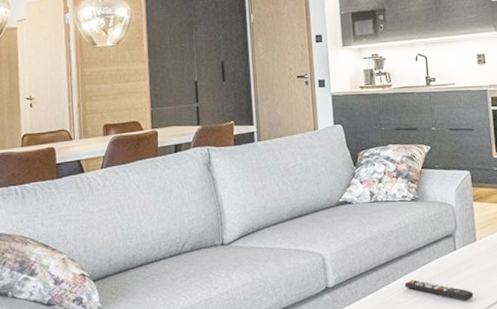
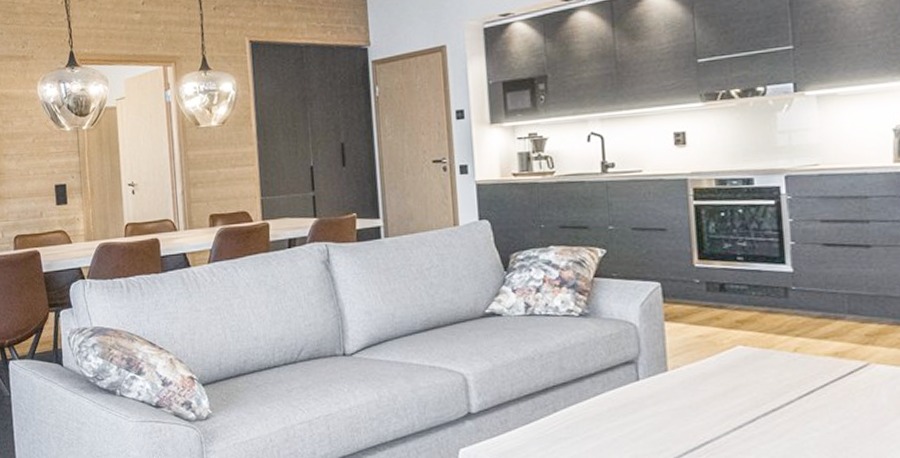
remote control: present [405,279,474,302] -> none [569,412,662,445]

